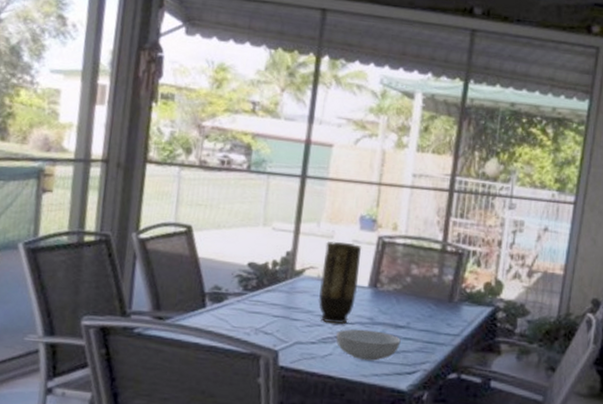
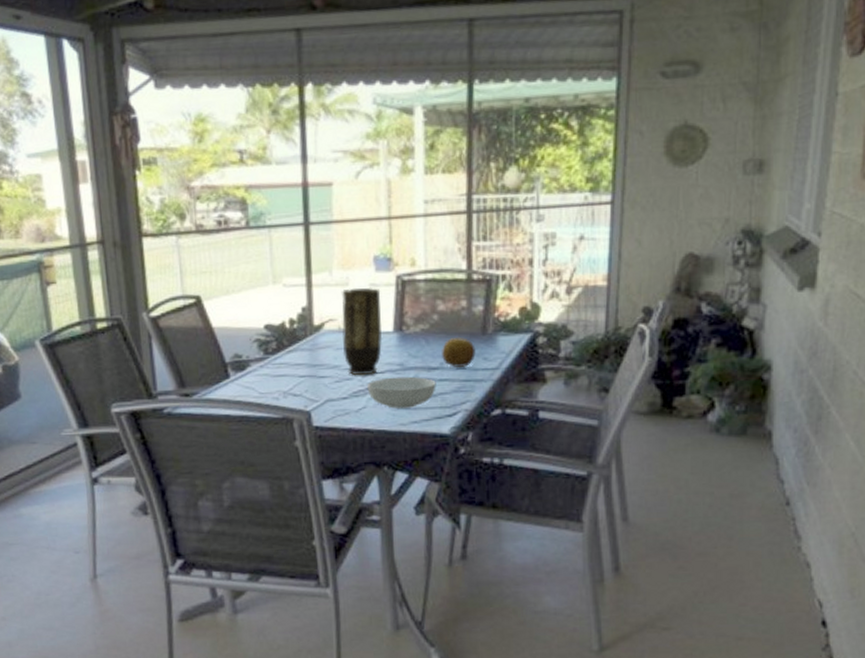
fruit: none [409,300,441,330] -> present [442,336,476,367]

